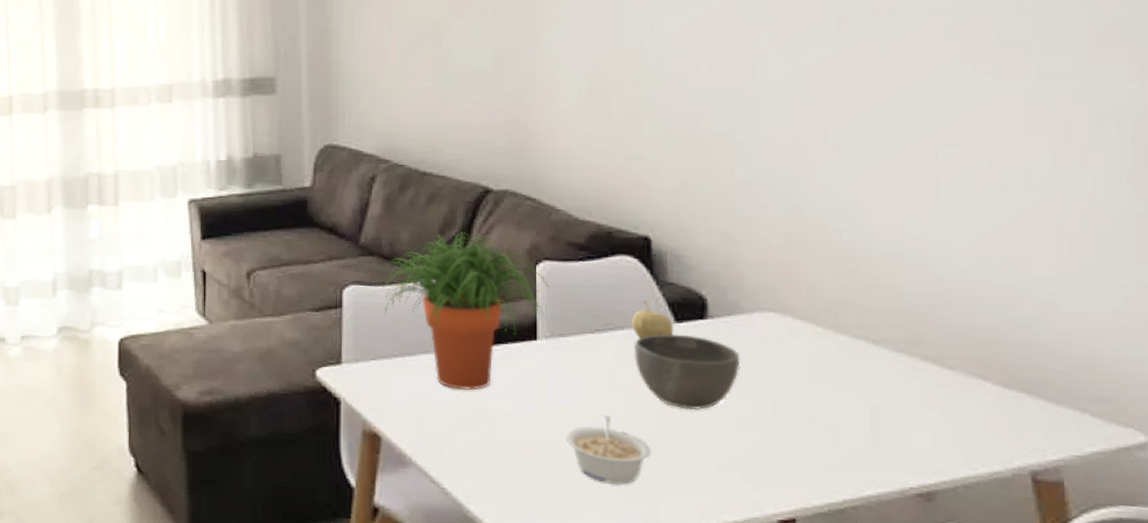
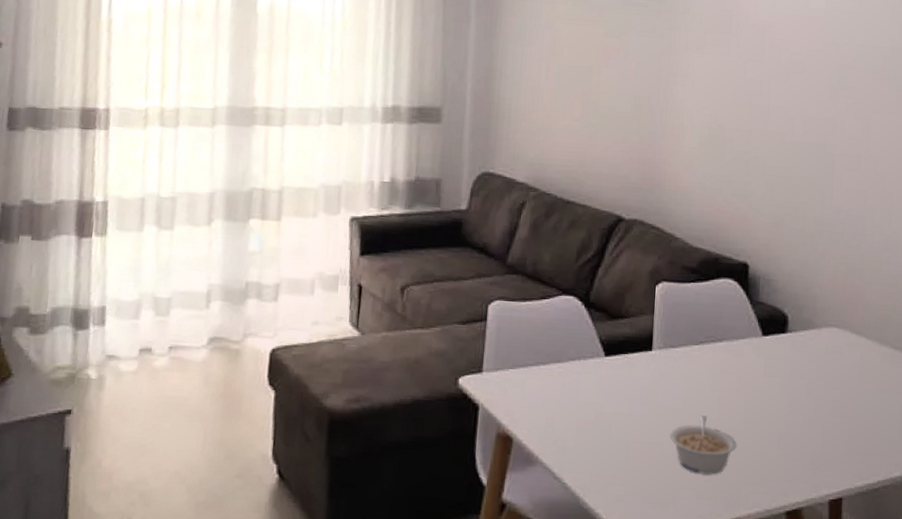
potted plant: present [379,232,550,391] -> none [521,255,666,396]
fruit: present [630,300,674,340] -> none [728,317,762,350]
bowl: present [633,333,741,411] -> none [728,345,810,410]

